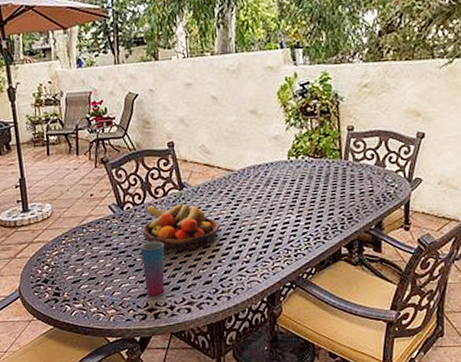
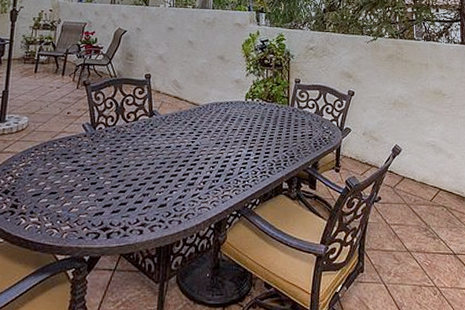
cup: present [141,241,165,296] -> none [103,161,128,215]
fruit bowl: present [143,203,220,251] -> none [110,128,180,174]

